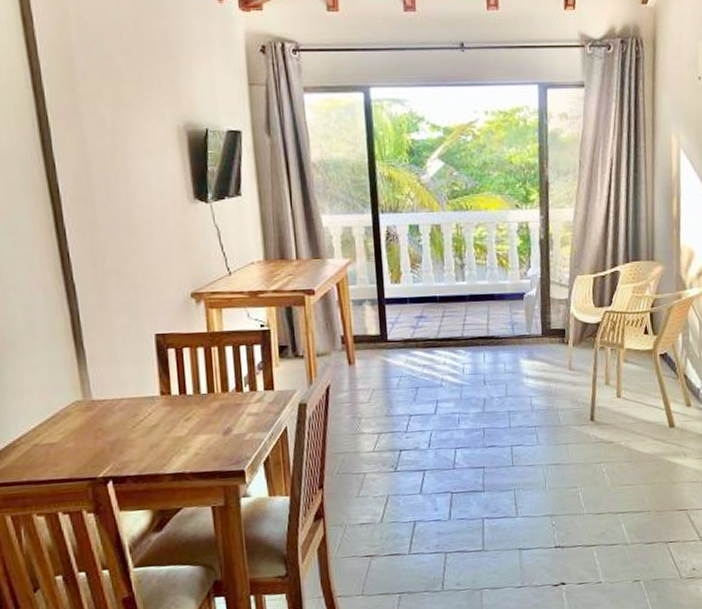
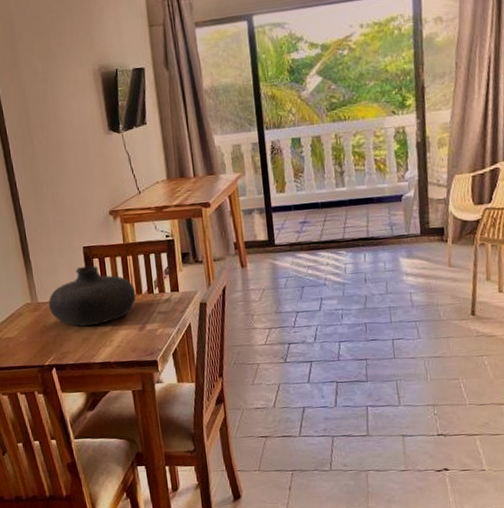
vase: none [106,356,221,430] -> present [48,265,136,327]

